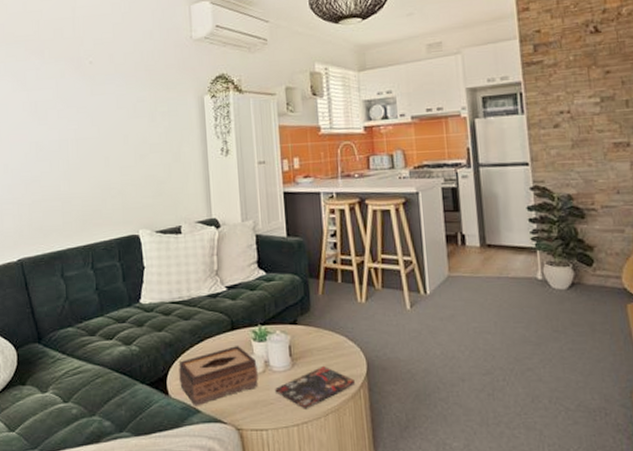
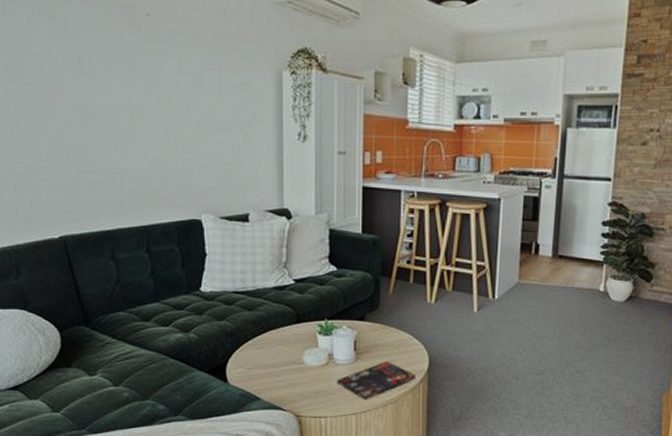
tissue box: present [178,346,258,406] -> none [239,338,321,394]

